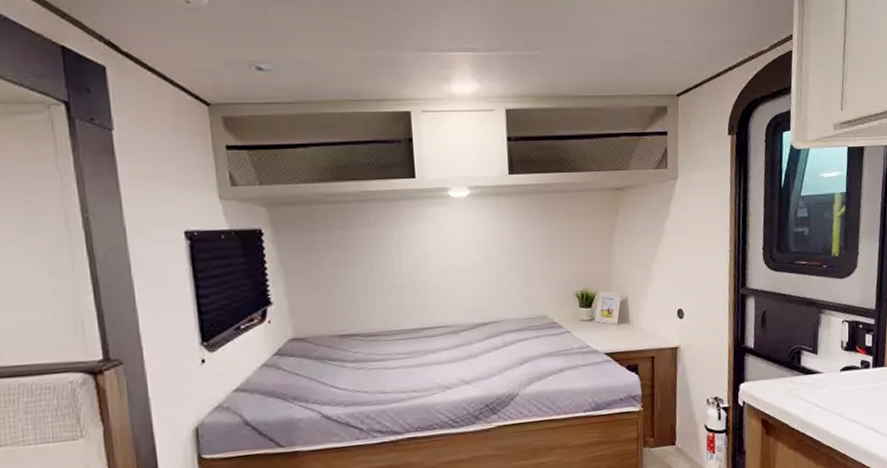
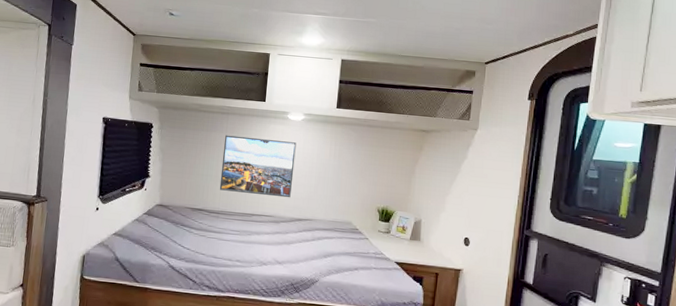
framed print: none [369,226,468,305] -> present [219,135,296,198]

